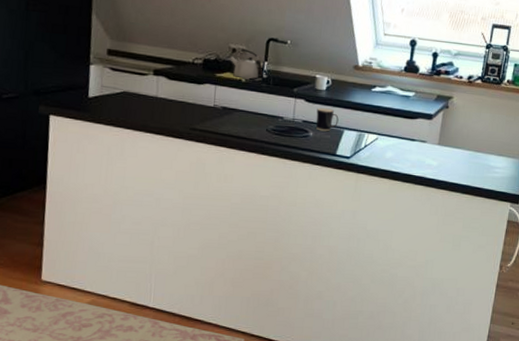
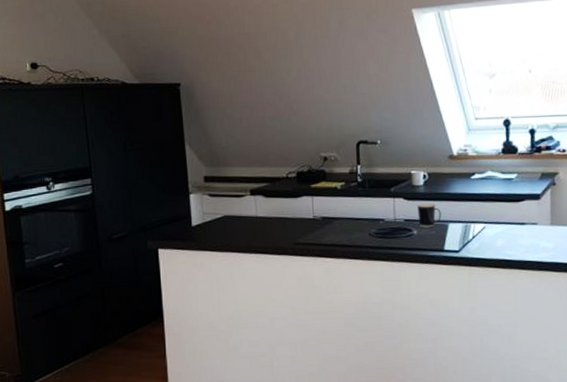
kettle: present [230,48,262,80] -> none [322,155,356,187]

